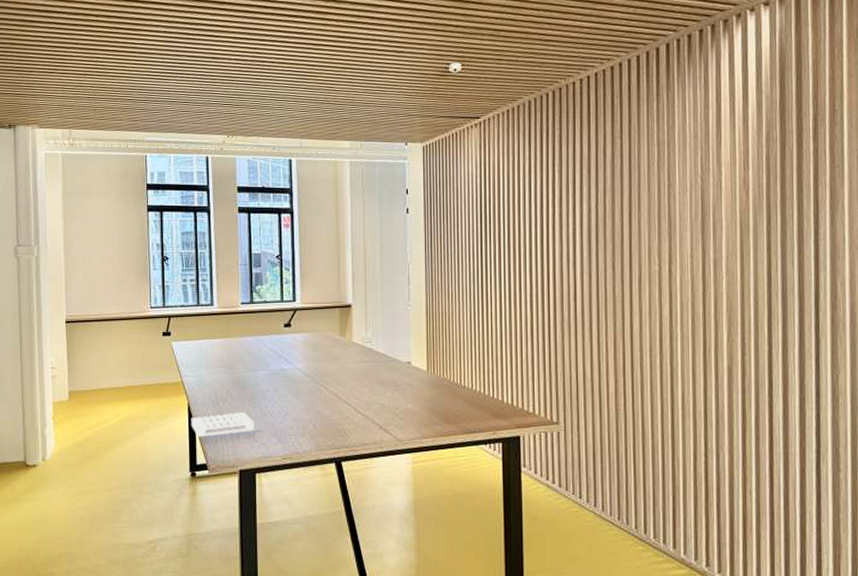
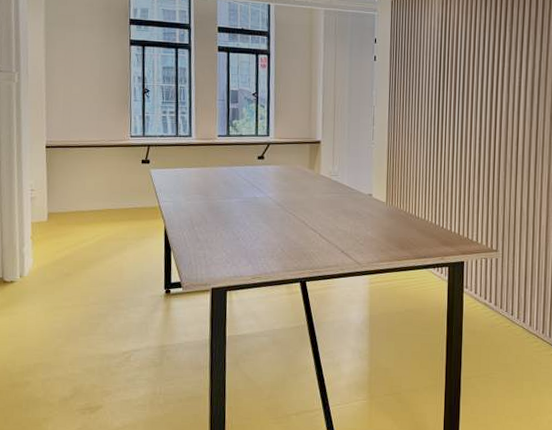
pallet: present [191,411,254,437] -> none [167,235,227,258]

